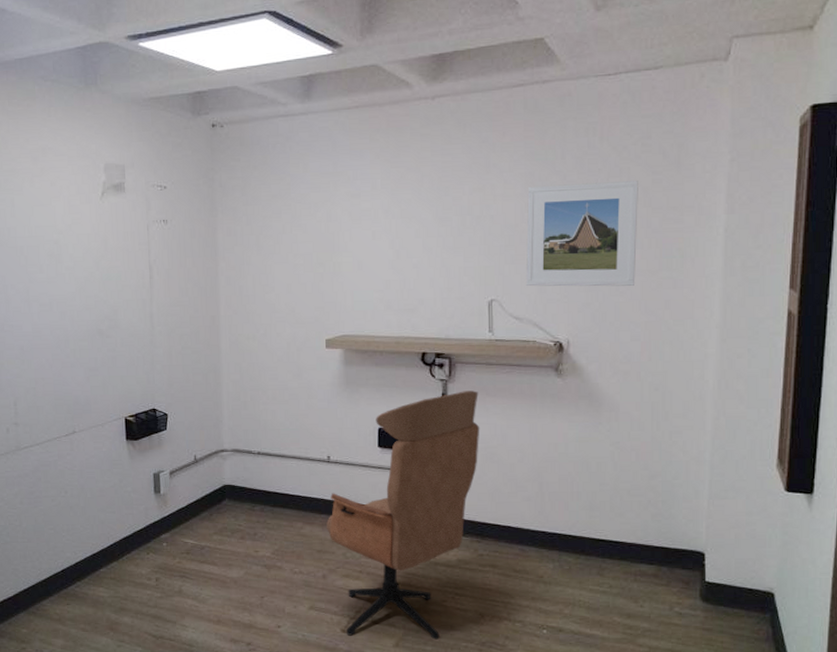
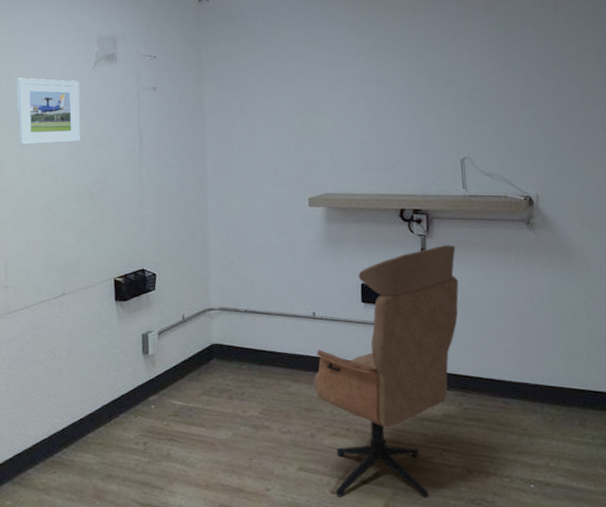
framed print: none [21,208,88,279] -> present [17,78,81,145]
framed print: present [525,181,638,287] -> none [492,46,596,145]

